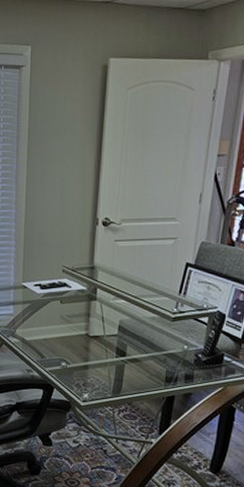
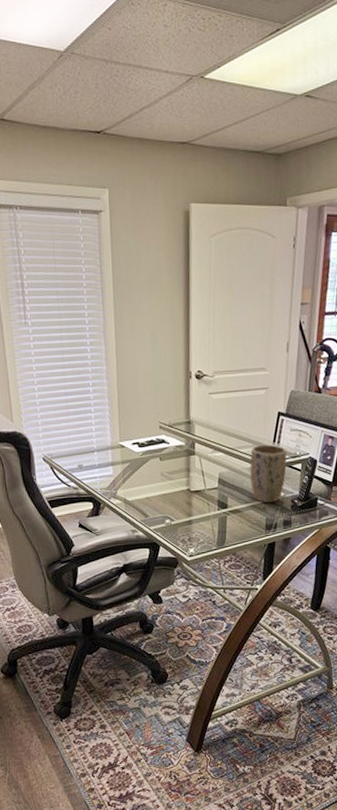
plant pot: none [152,295,192,355] -> present [250,444,287,503]

